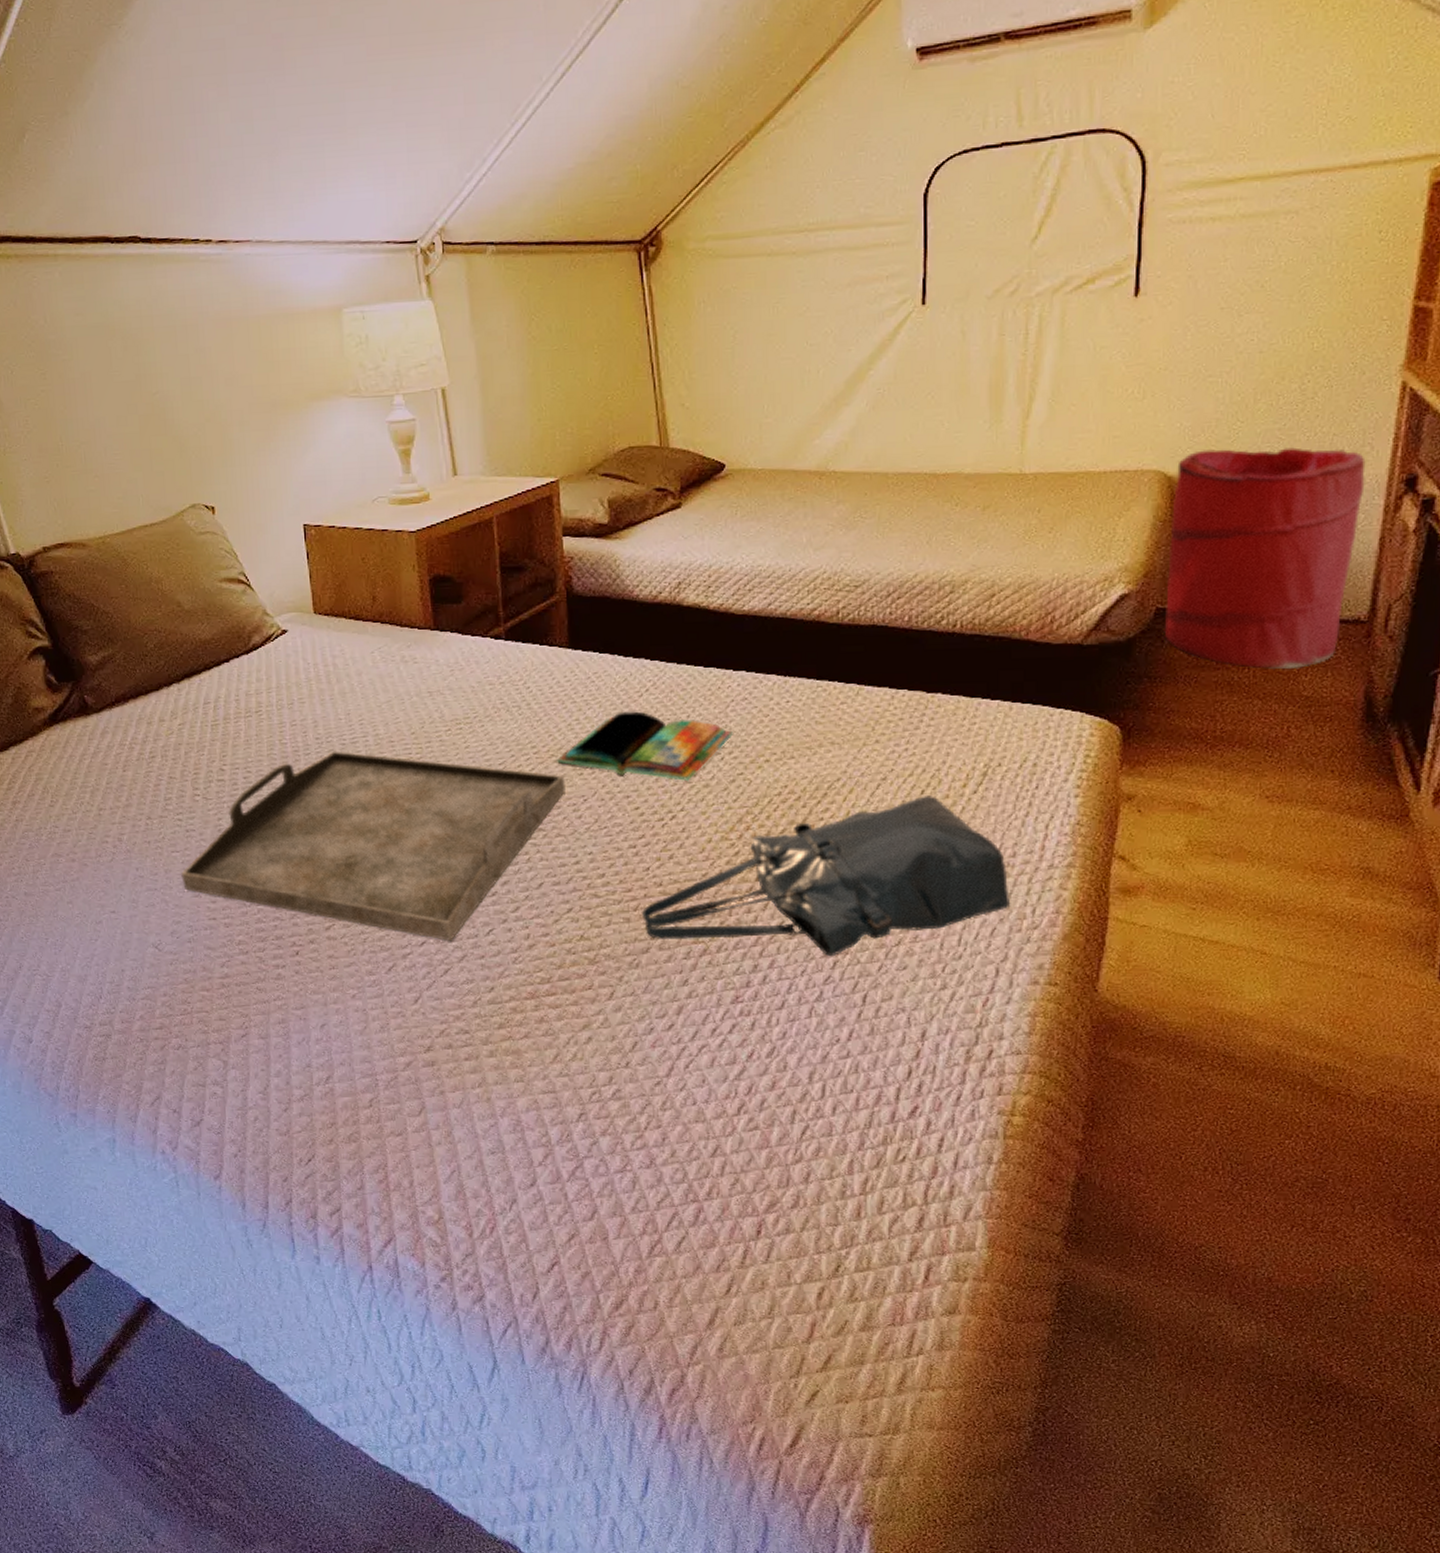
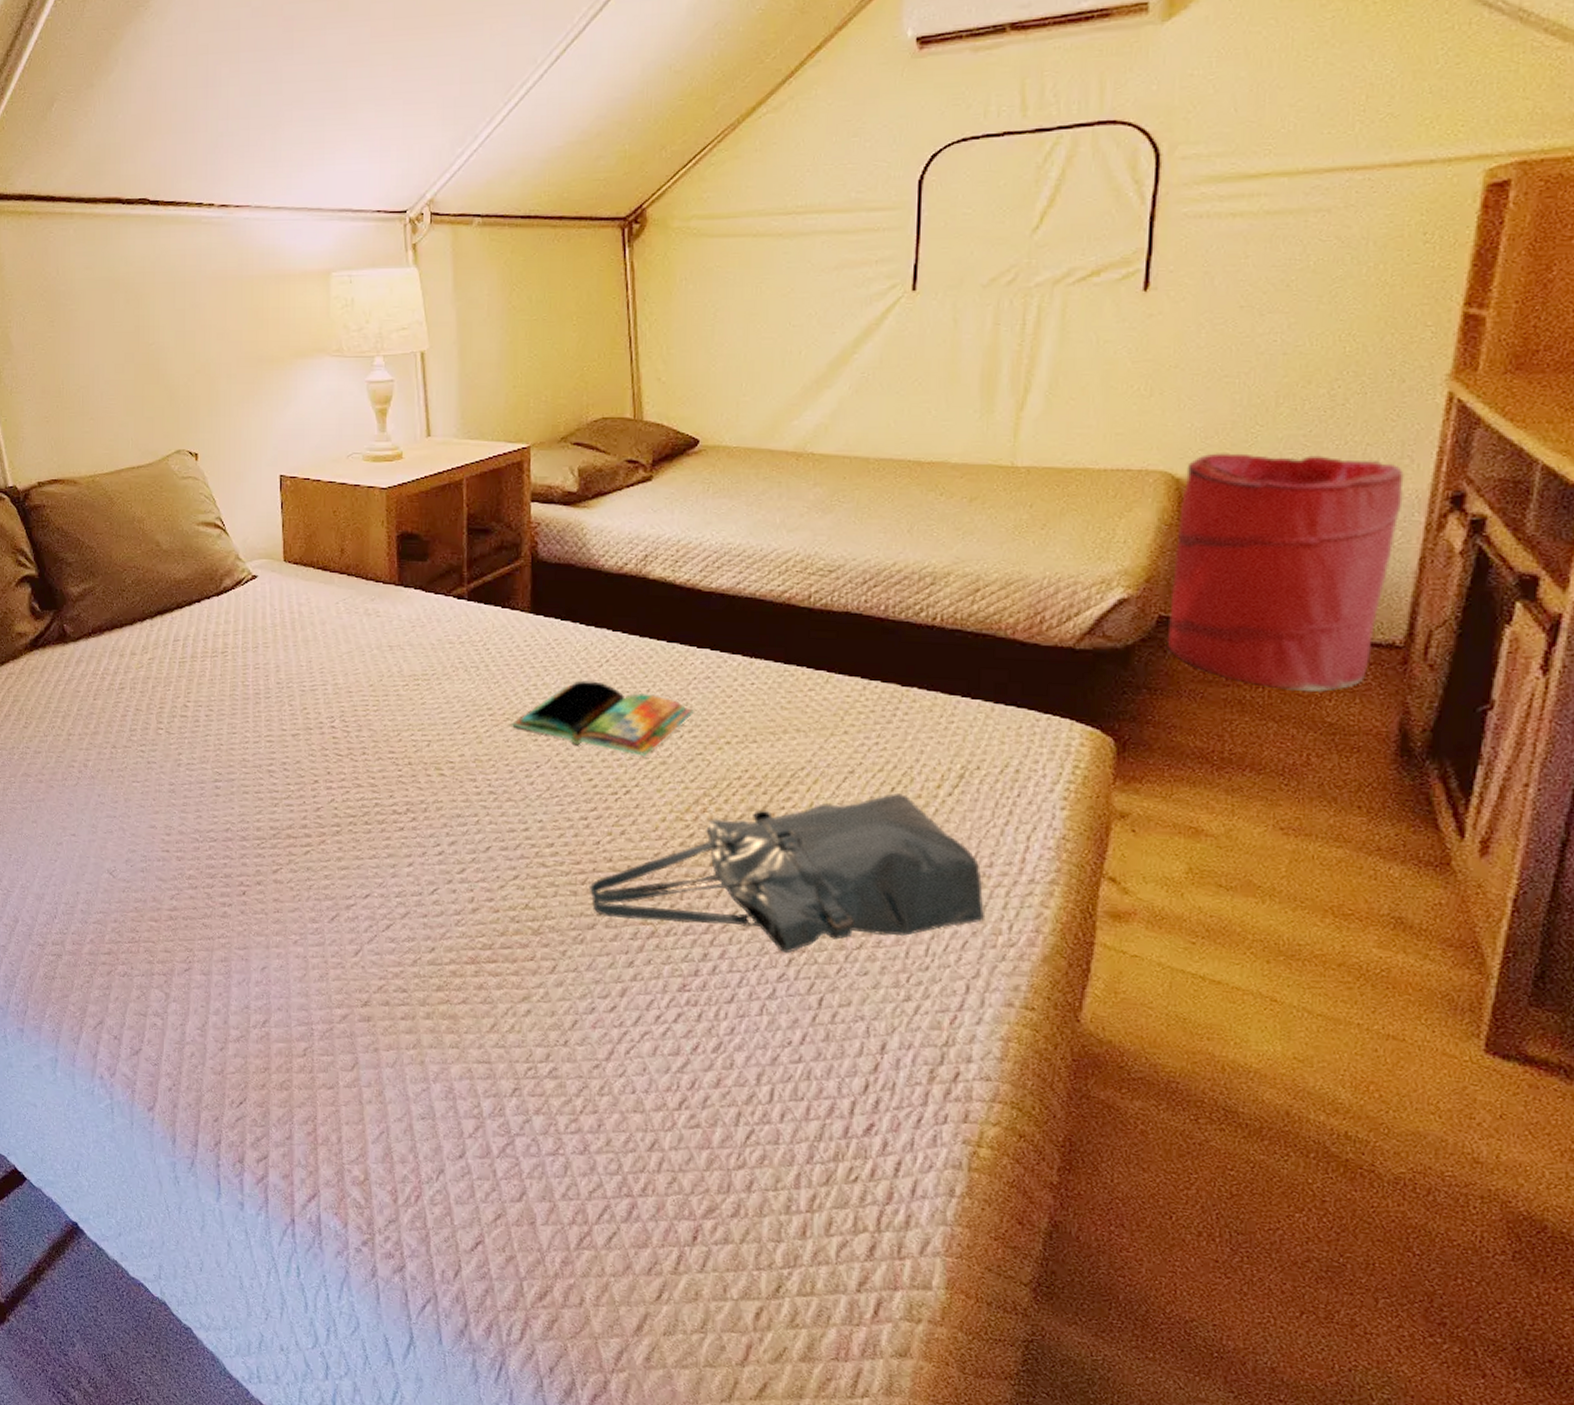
serving tray: present [181,751,565,942] -> none [140,696,519,897]

